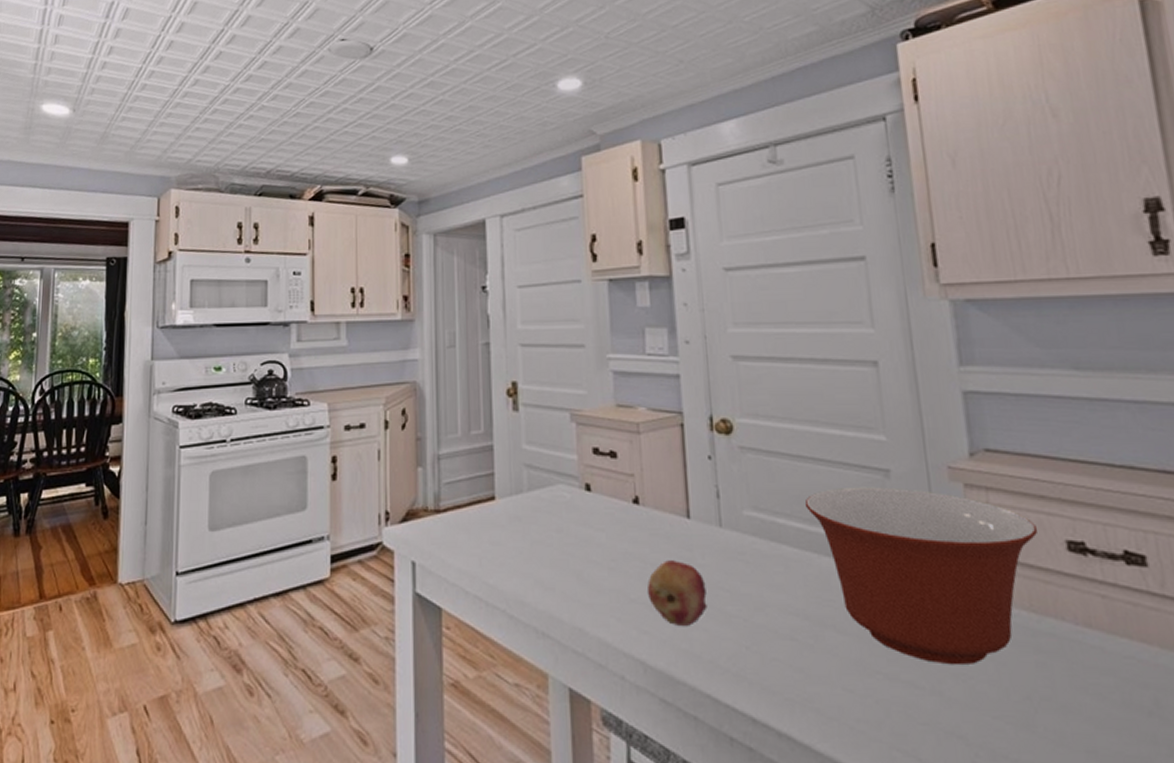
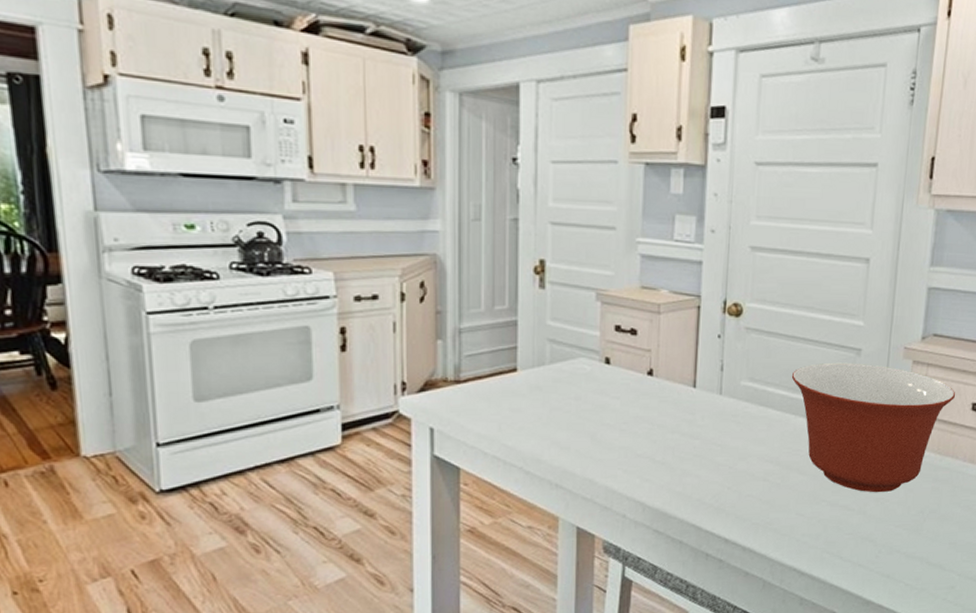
fruit: present [648,560,708,627] -> none [653,422,702,475]

